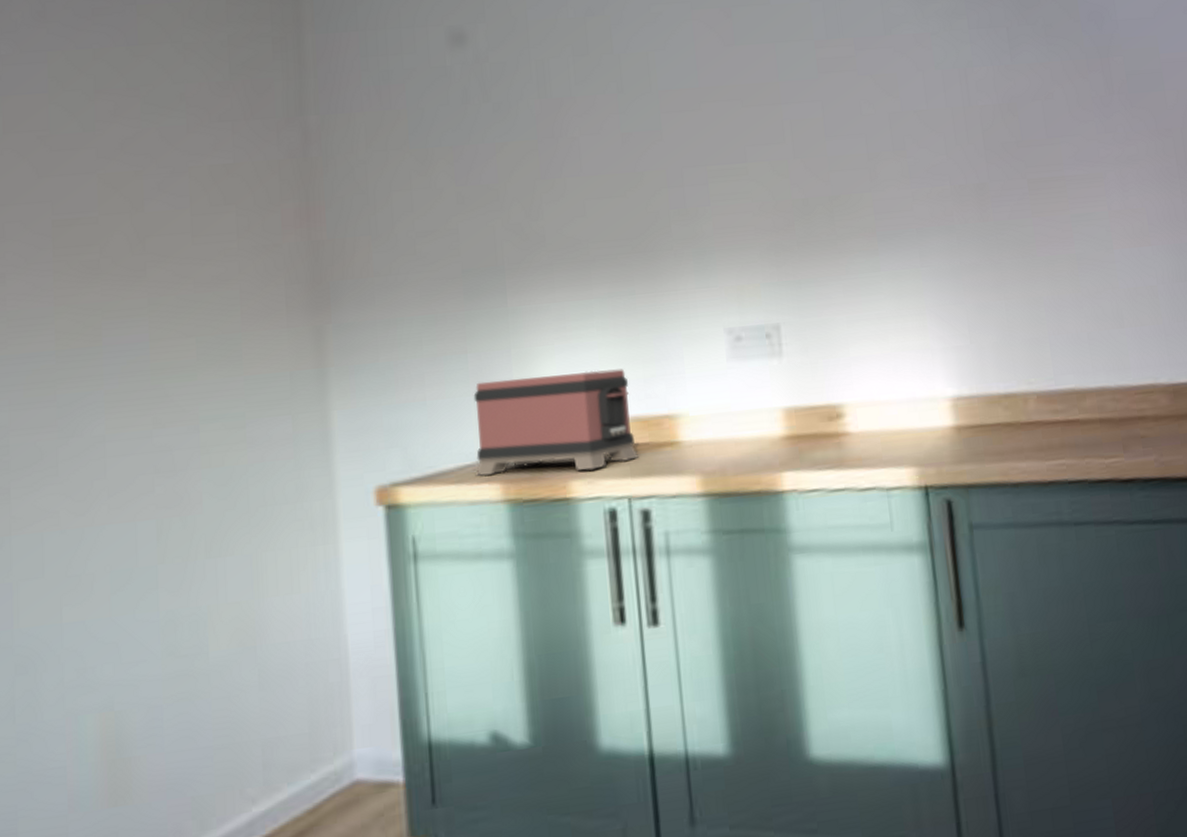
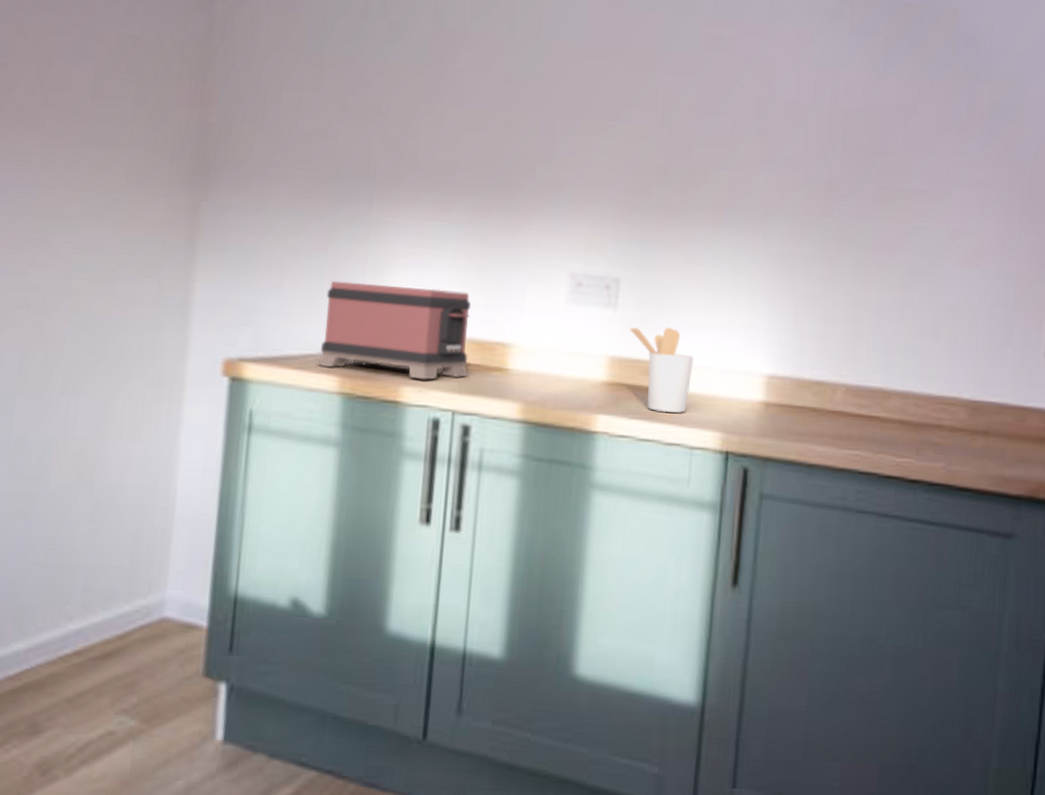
utensil holder: none [798,365,875,458] -> present [628,327,694,413]

